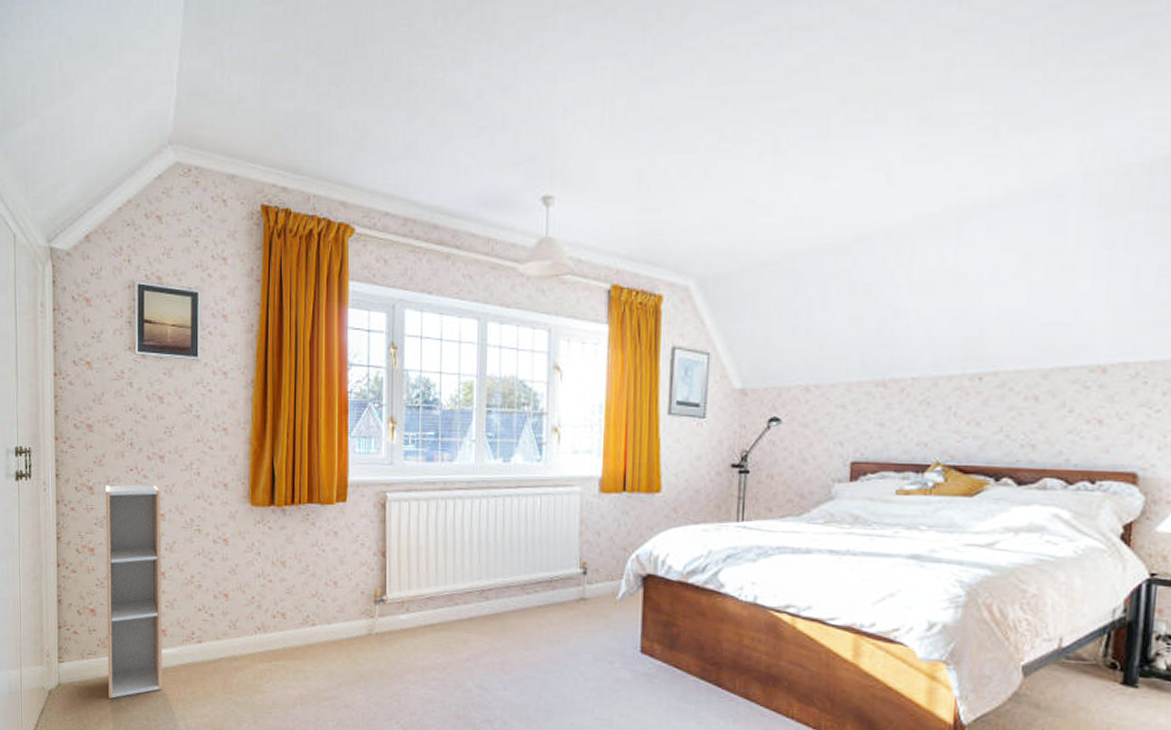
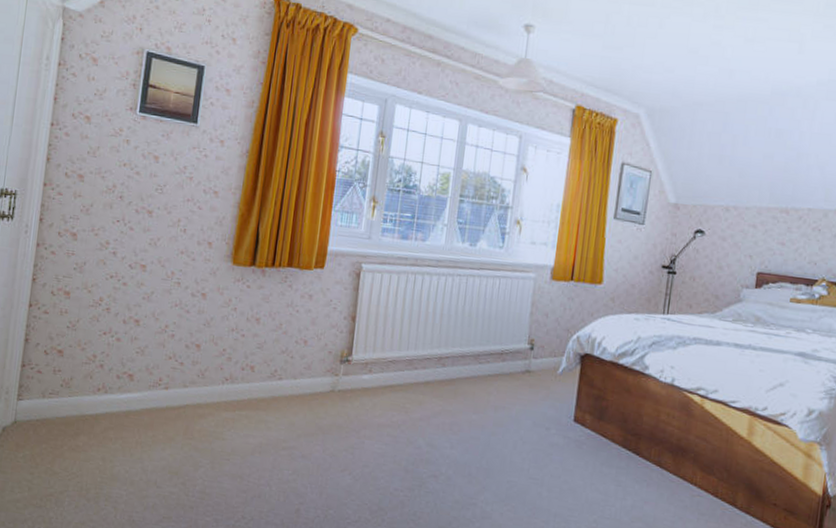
shelf unit: present [105,484,163,699] -> none [66,233,146,439]

